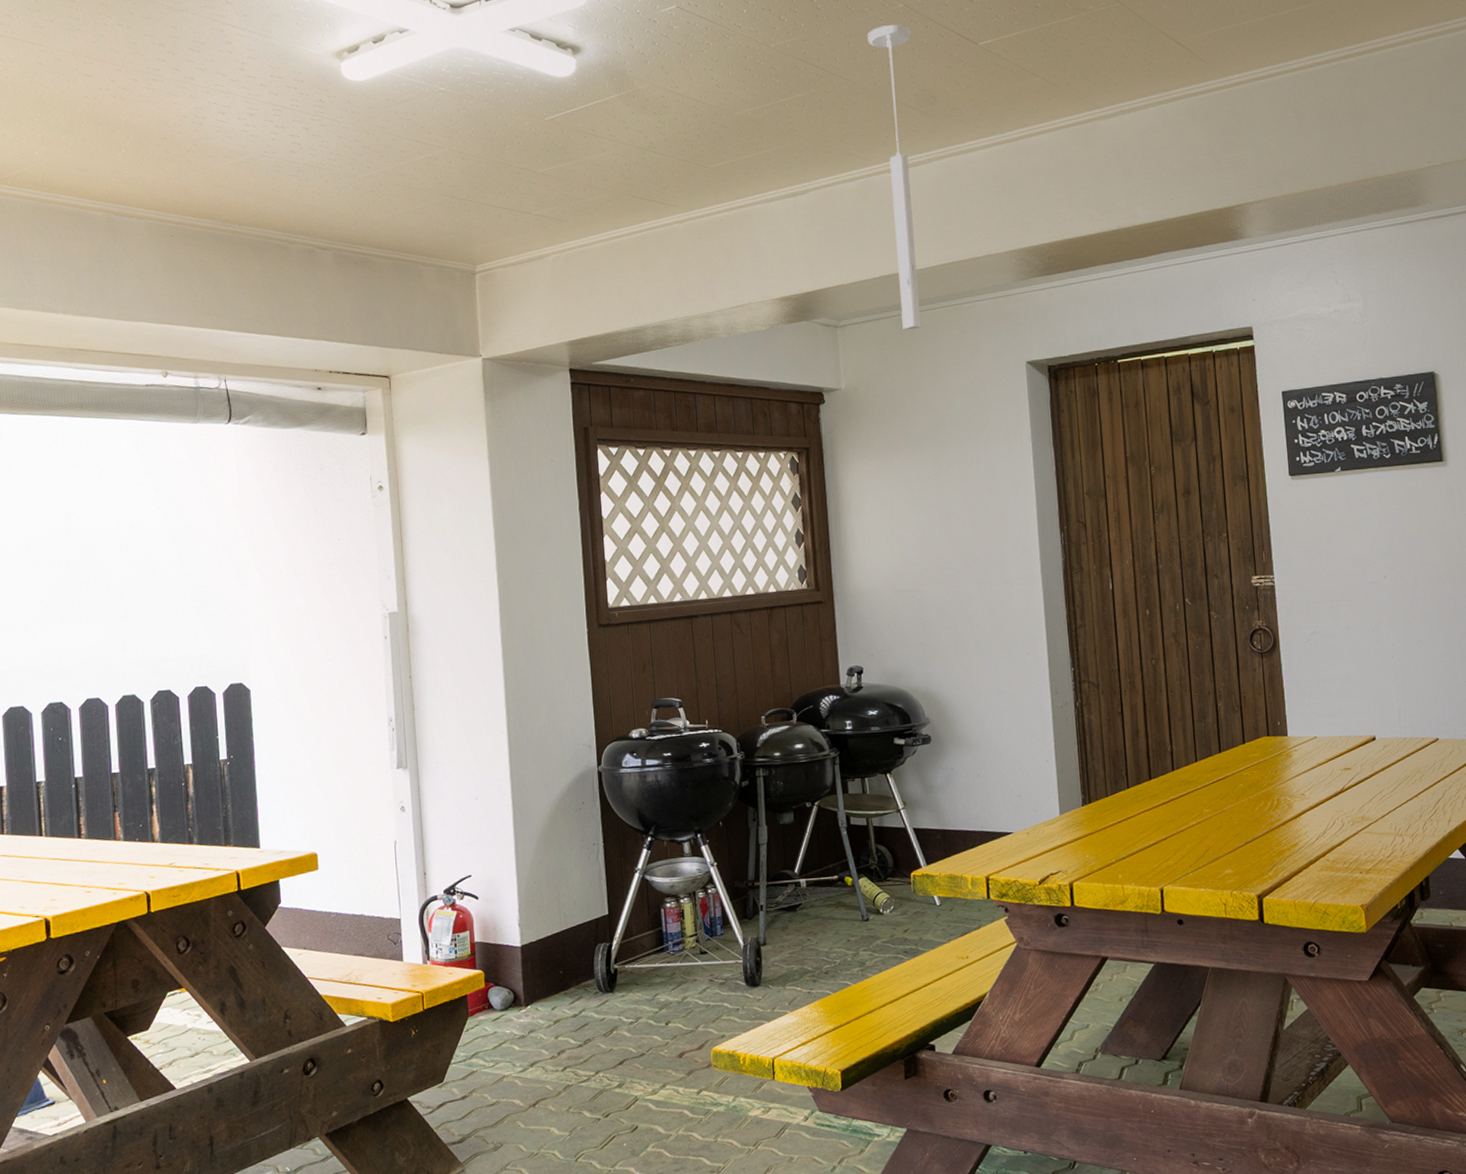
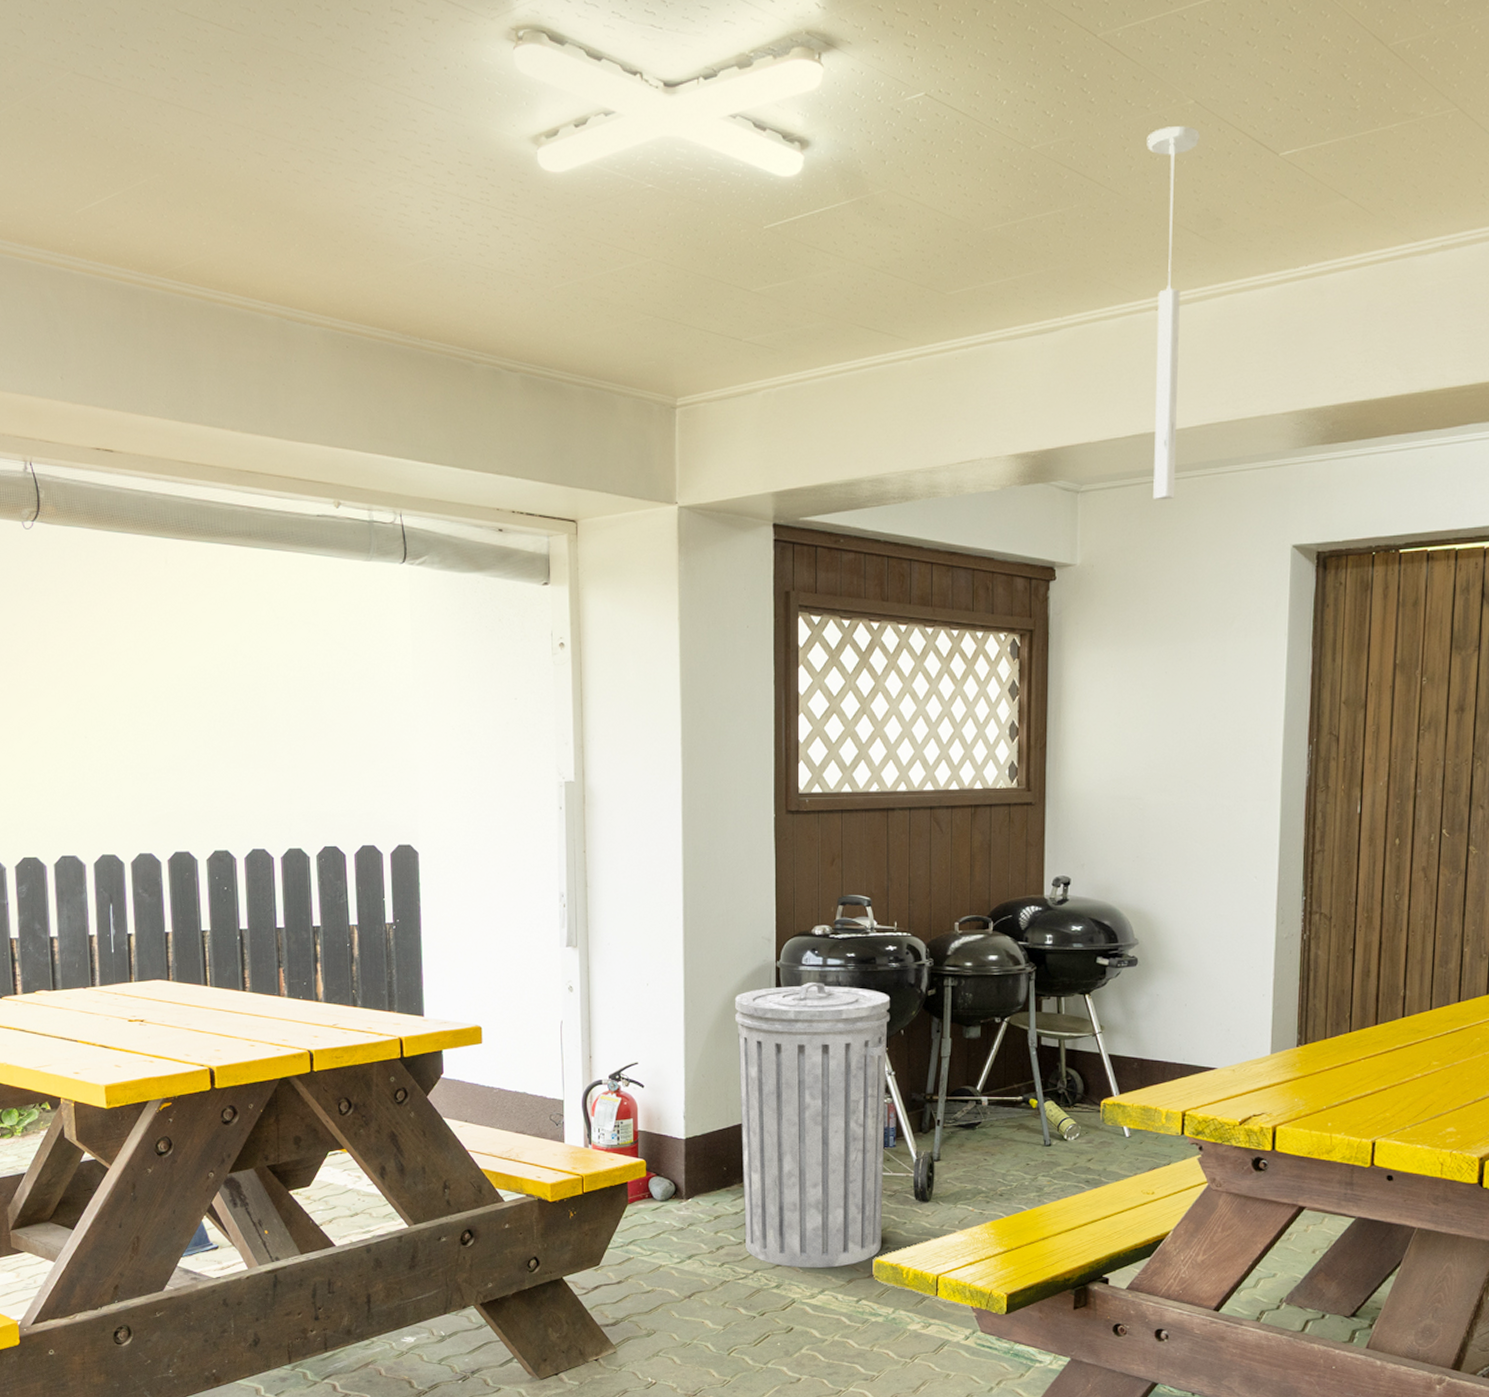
trash can: none [561,783,717,1065] -> present [735,981,891,1269]

